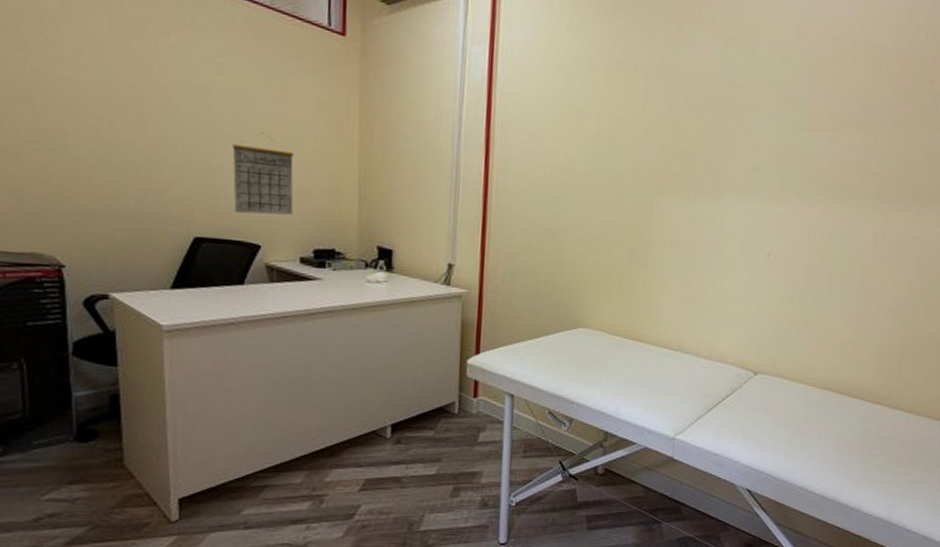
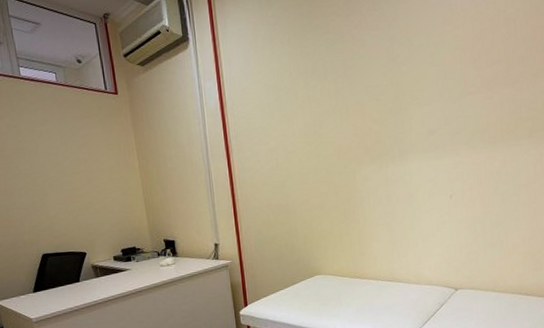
calendar: present [232,133,294,215] -> none [56,173,104,232]

